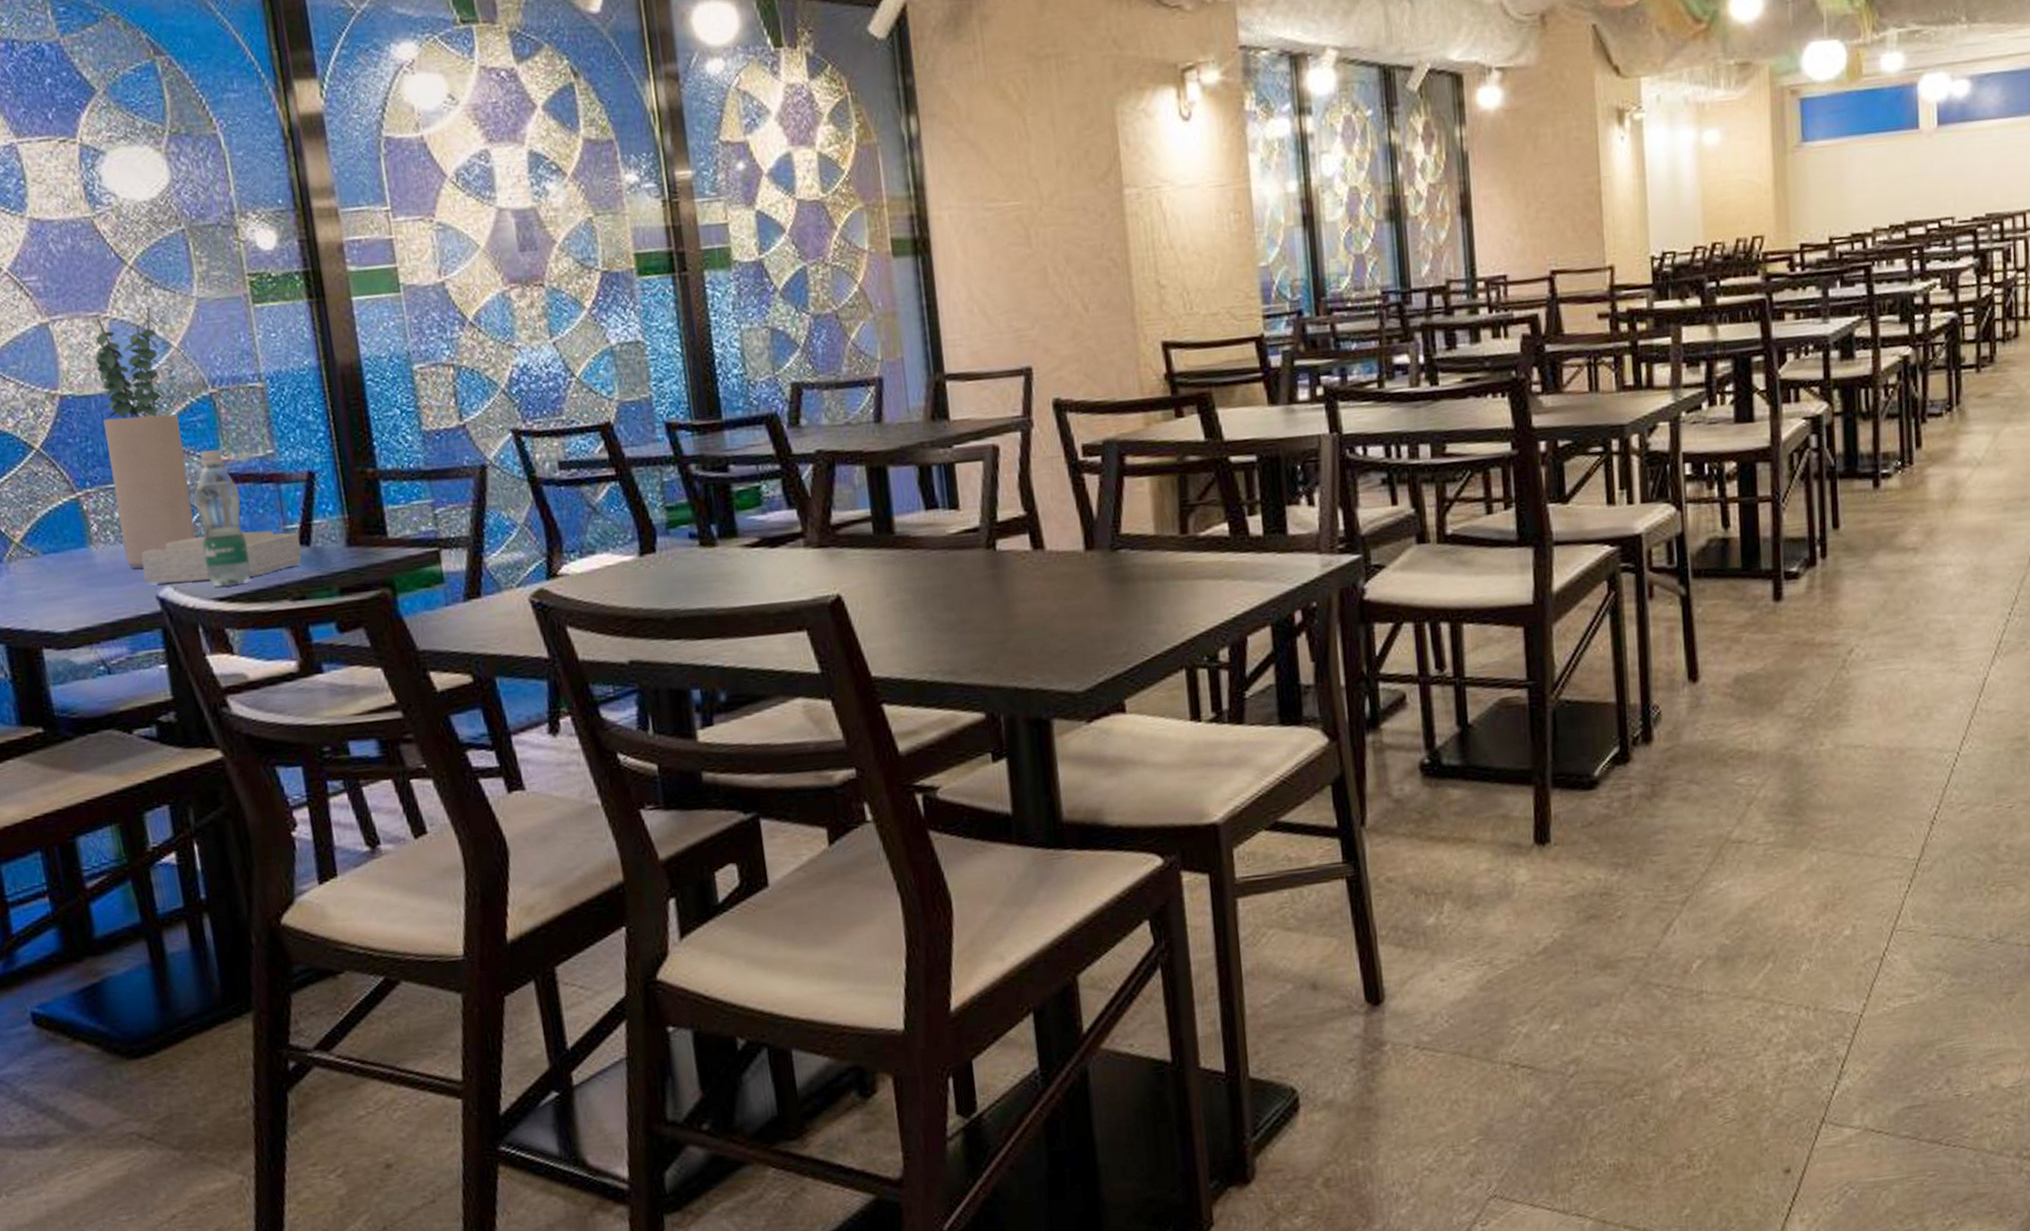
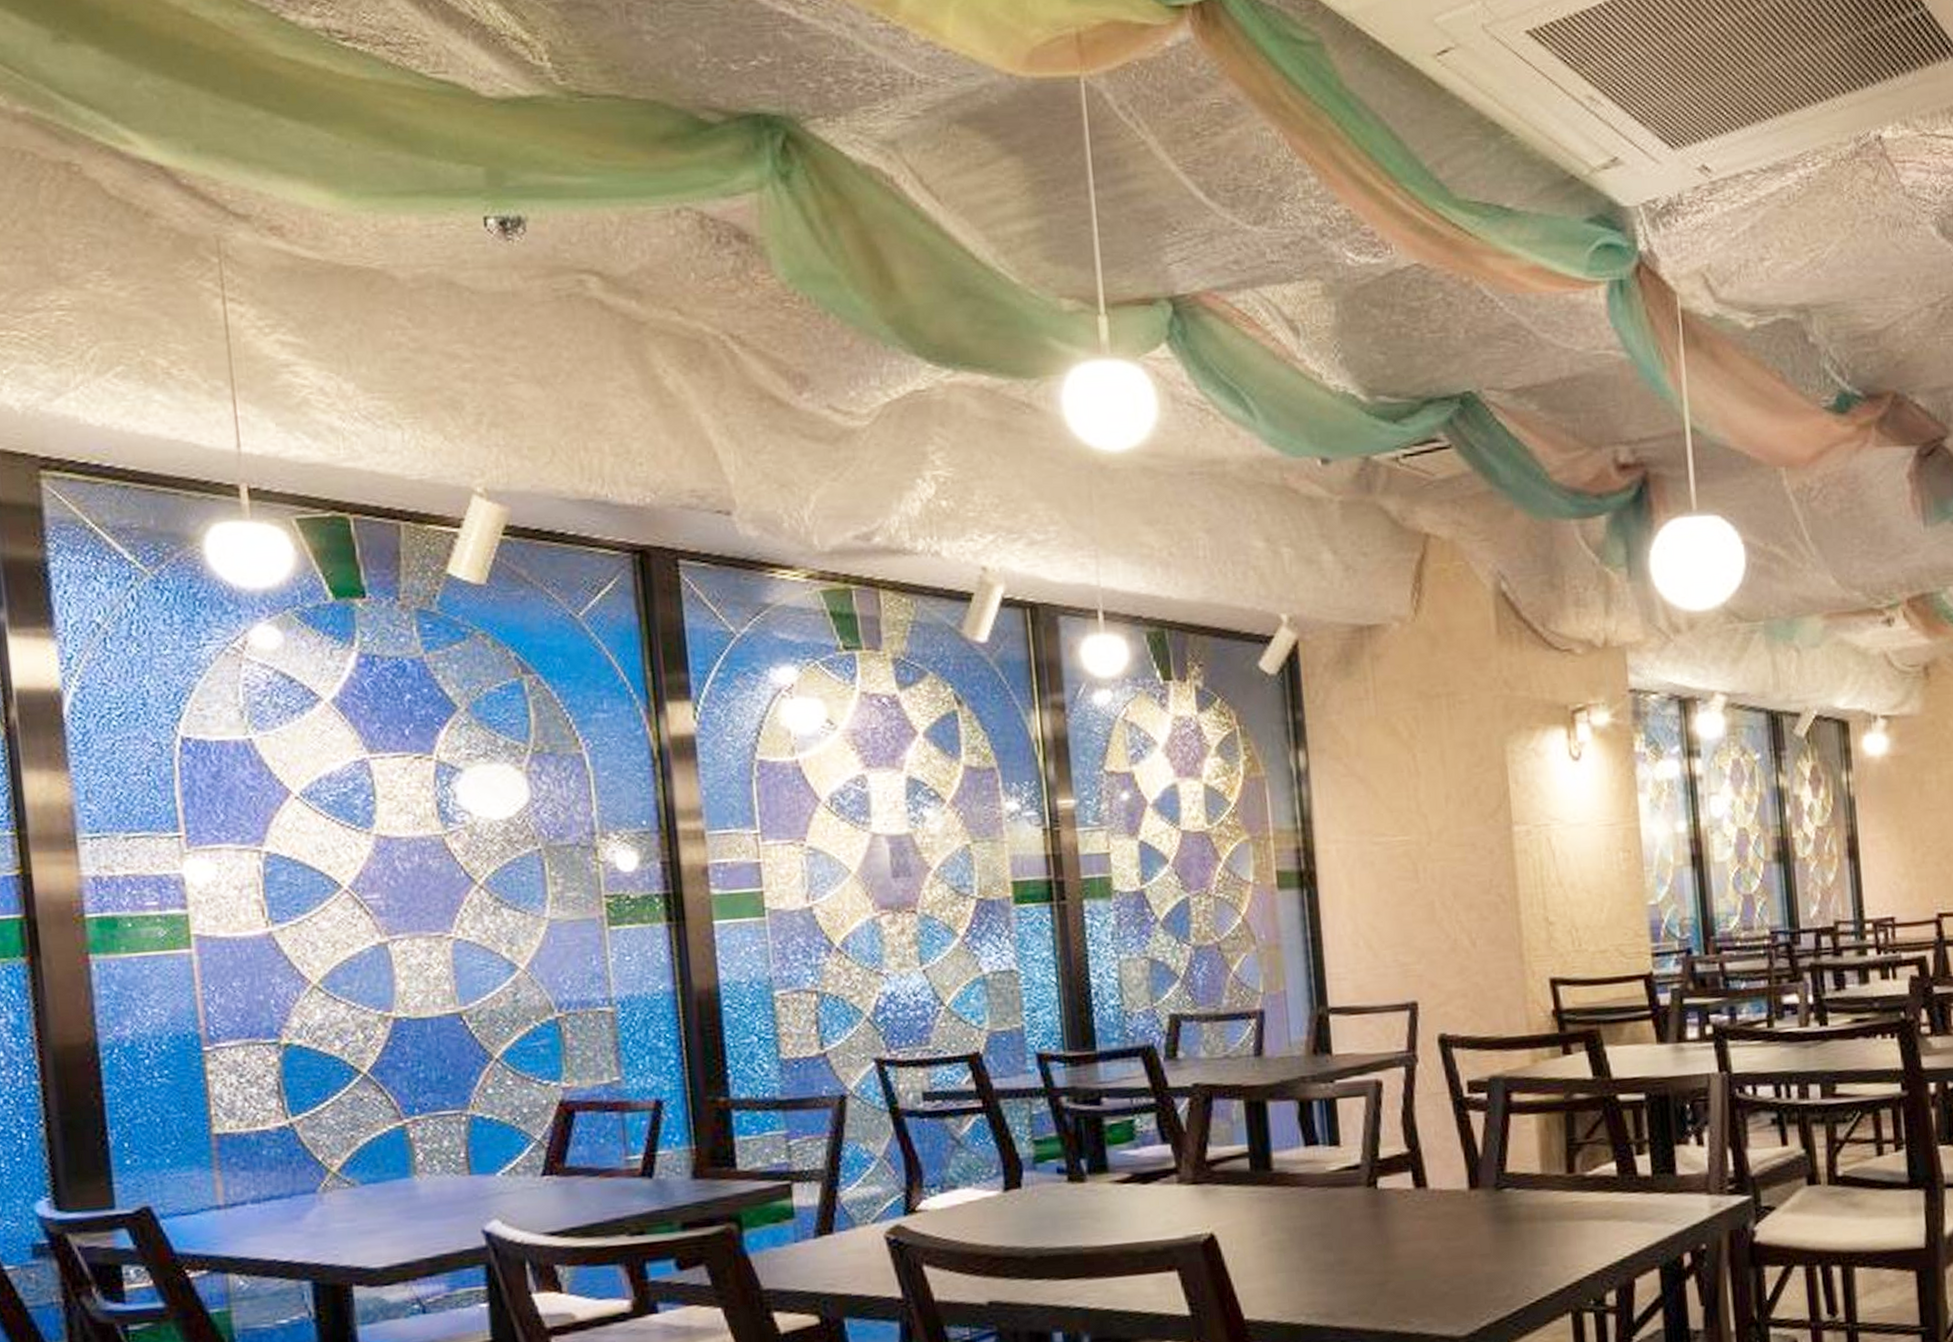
vase: present [95,306,197,569] -> none [435,927,531,1201]
napkin holder: present [141,530,302,585] -> none [469,1161,643,1218]
bottle: present [195,449,251,587] -> none [532,1076,586,1221]

